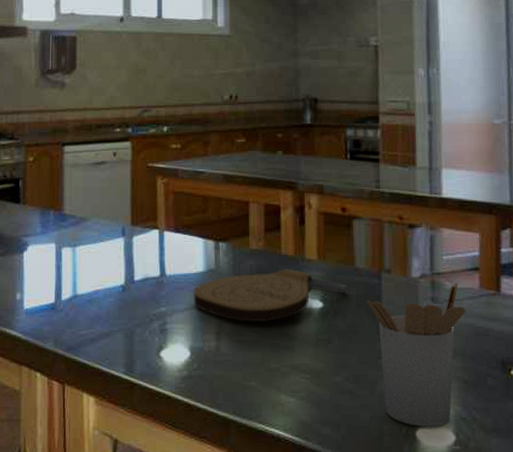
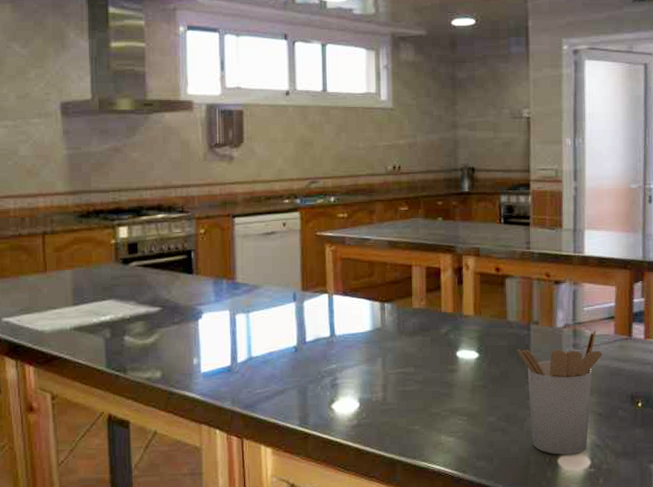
cutting board: present [193,268,347,323] -> none [361,324,500,374]

